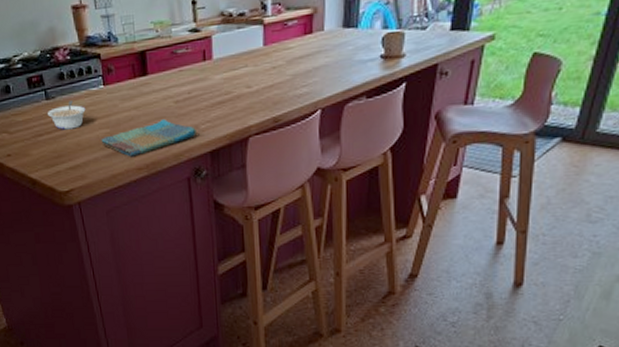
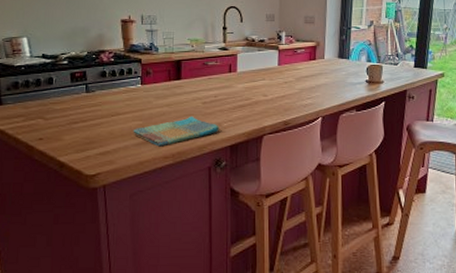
legume: present [48,101,86,130] -> none [86,95,122,120]

